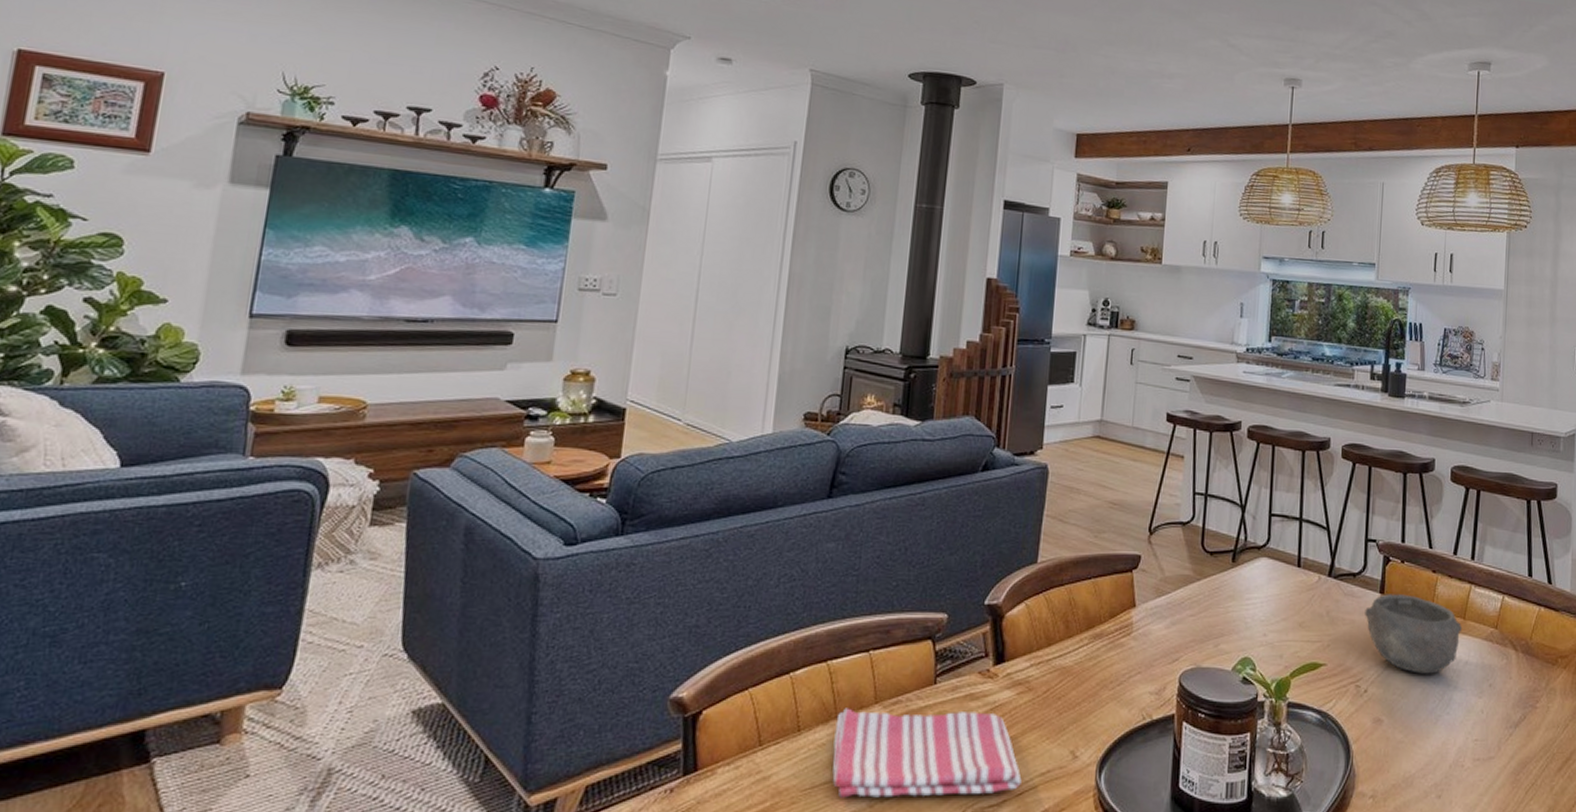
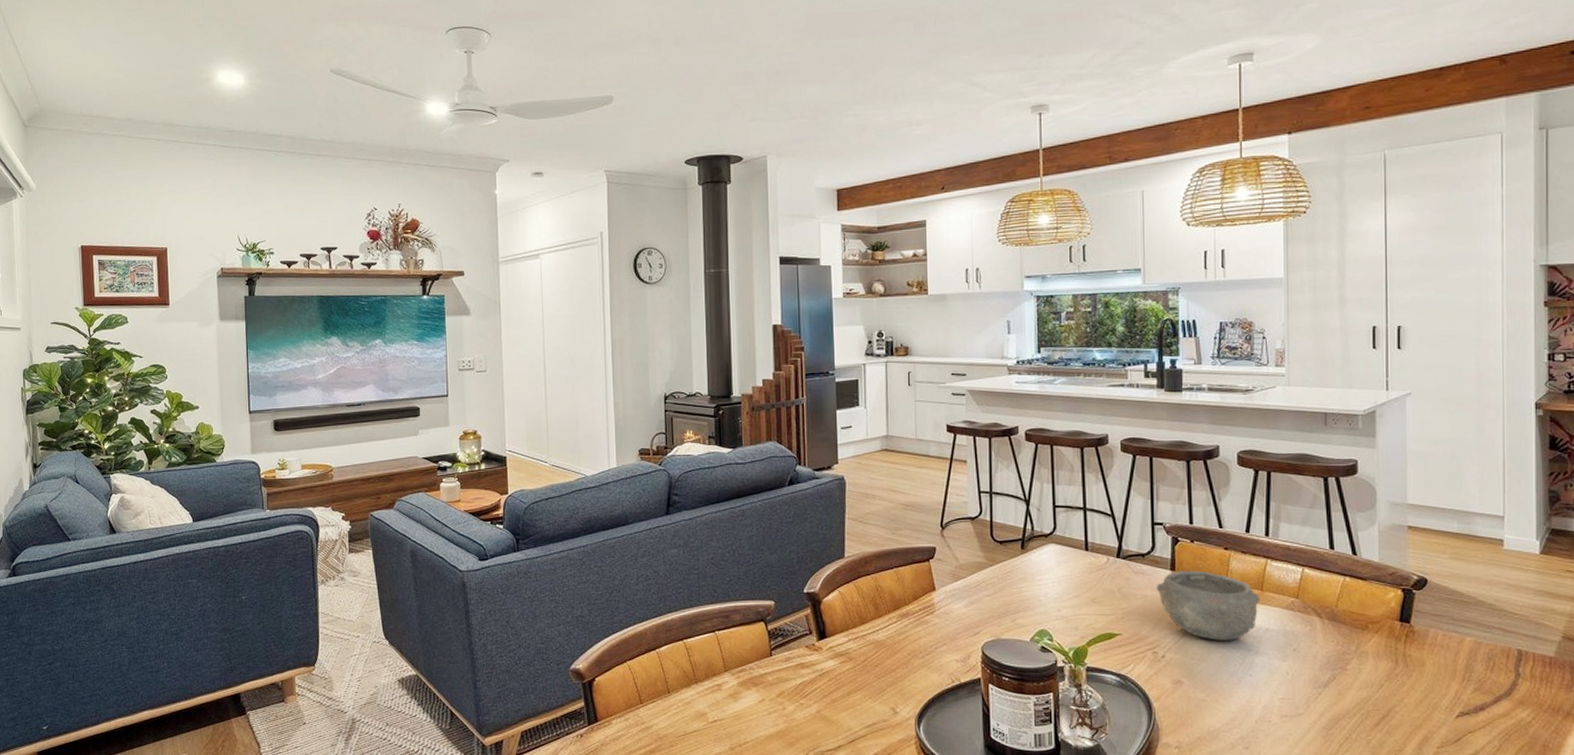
dish towel: present [832,708,1022,798] -> none [696,675,852,743]

